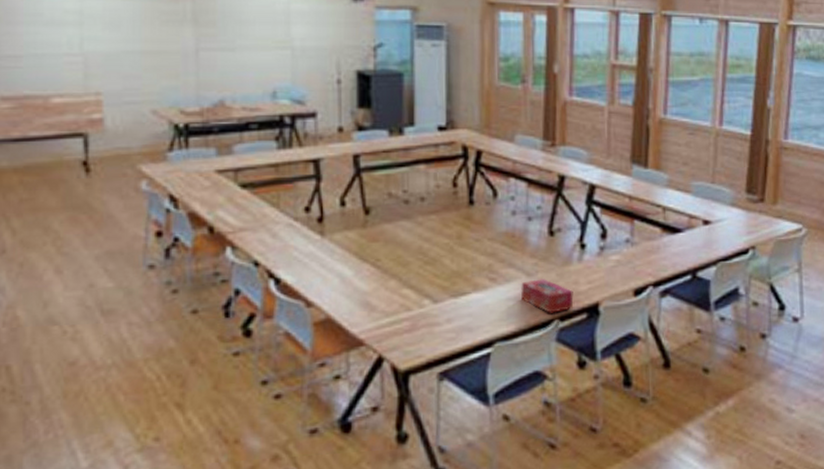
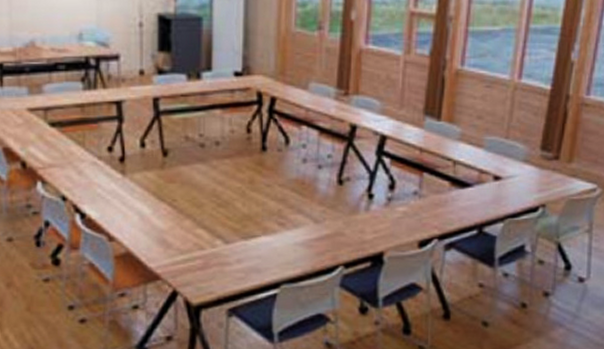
tissue box: present [520,278,574,313] -> none [307,225,359,260]

